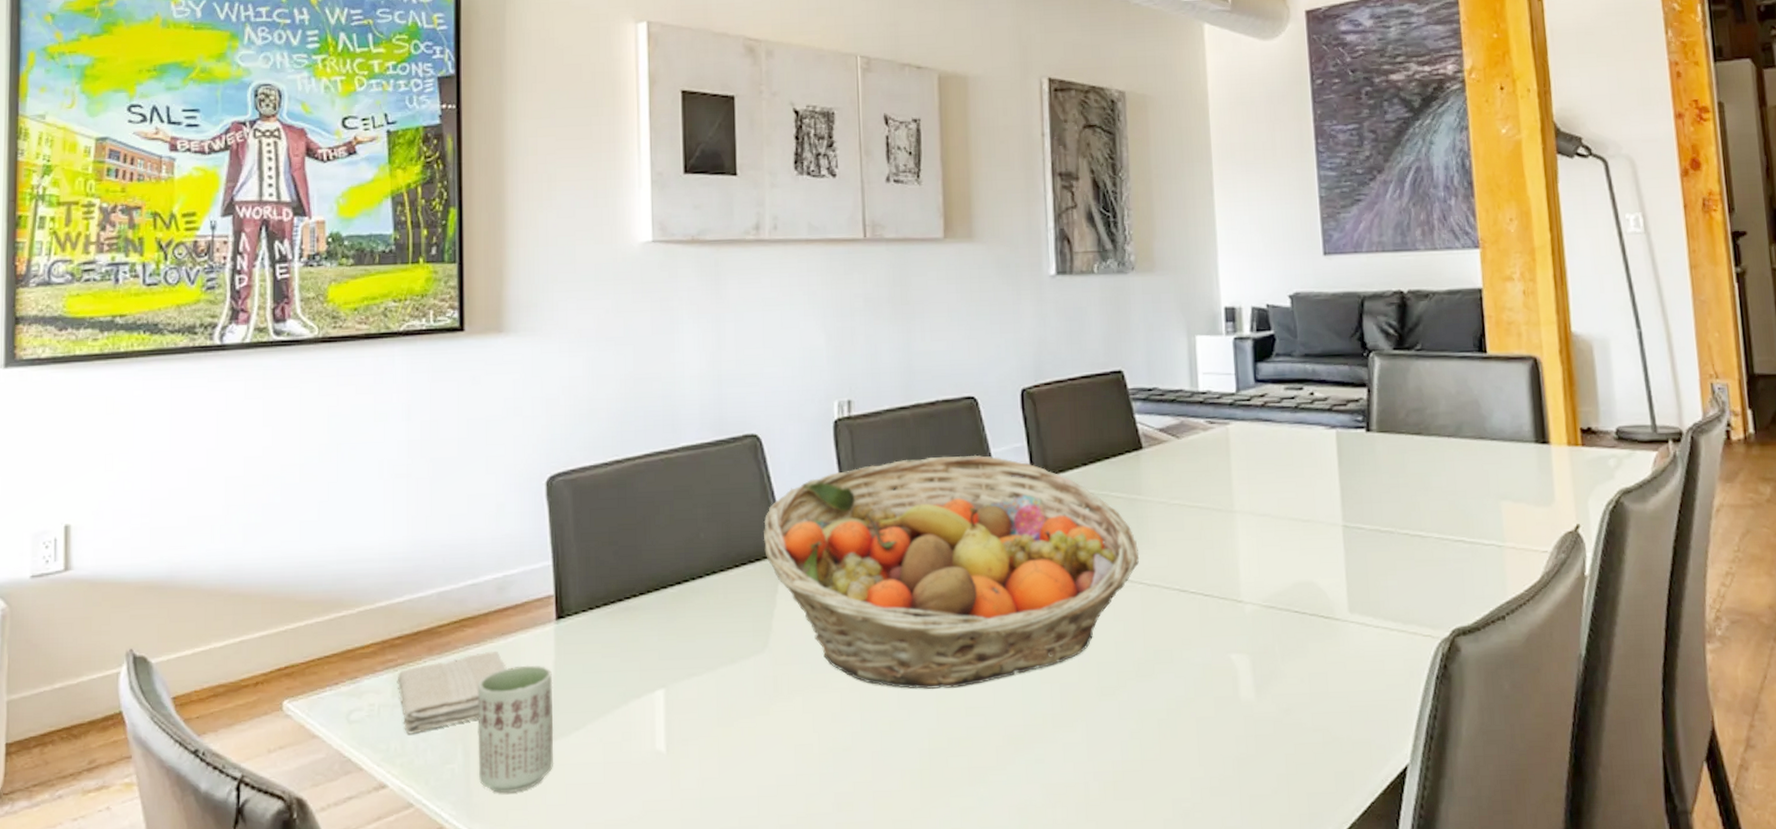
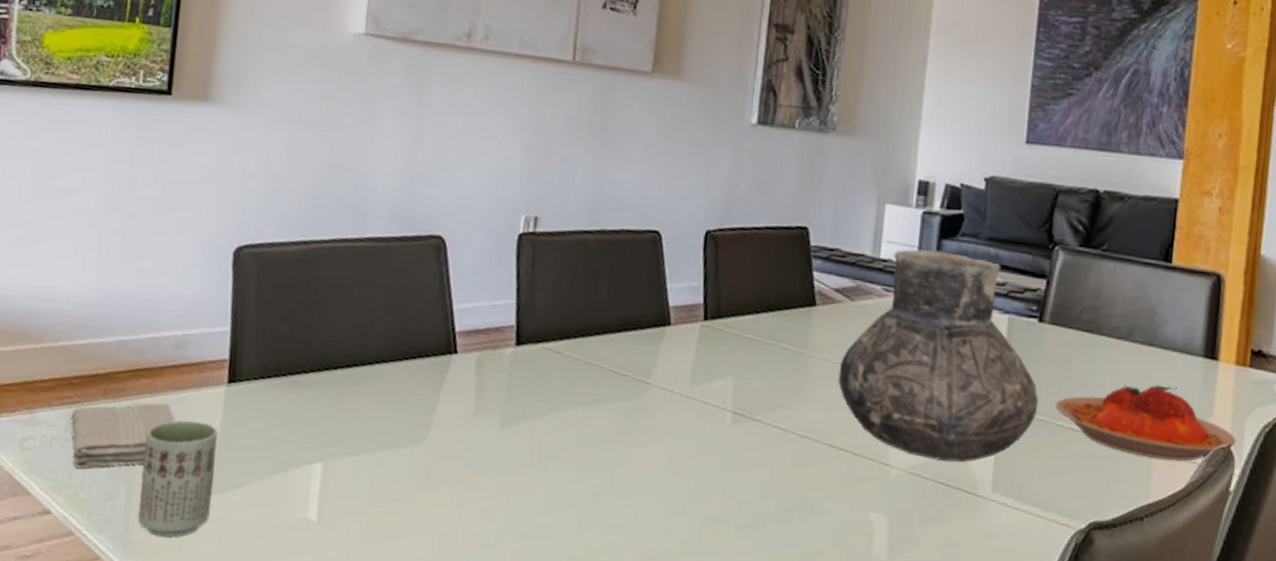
fruit basket: present [763,455,1140,689] -> none [435,281,797,505]
vase: none [1176,374,1381,590] -> present [838,249,1039,462]
plate: none [1397,477,1582,553] -> present [1055,385,1236,462]

